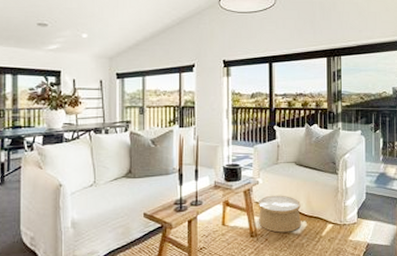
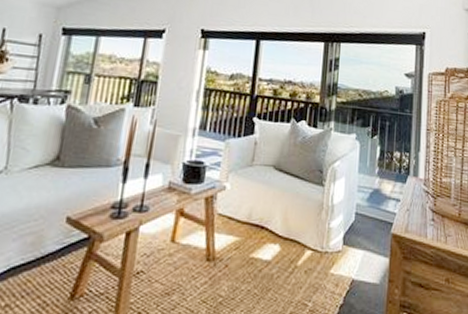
woven basket: present [258,195,301,233] -> none [218,206,275,258]

